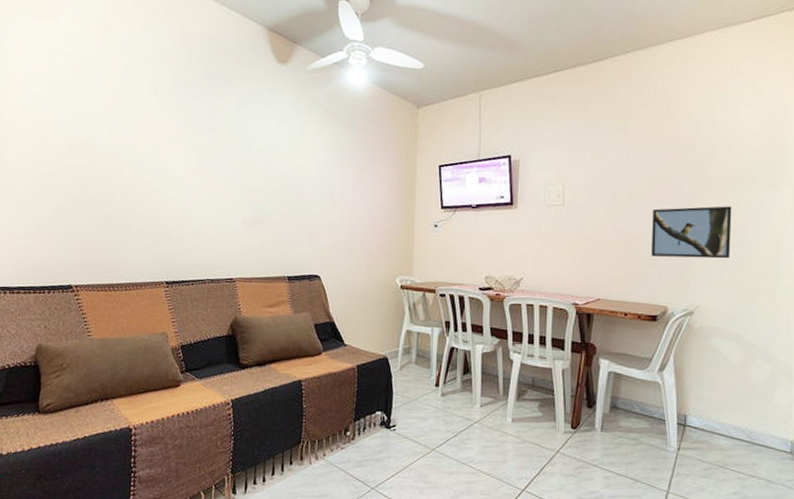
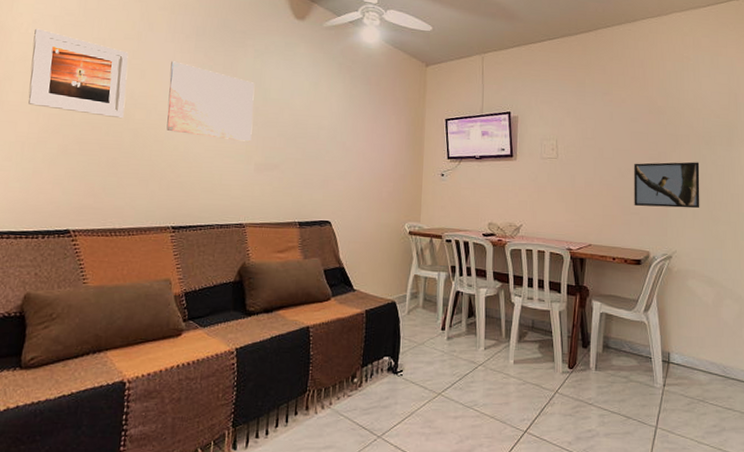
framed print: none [25,87,115,175] -> present [28,28,129,119]
wall art: none [155,114,239,195] -> present [166,61,255,142]

